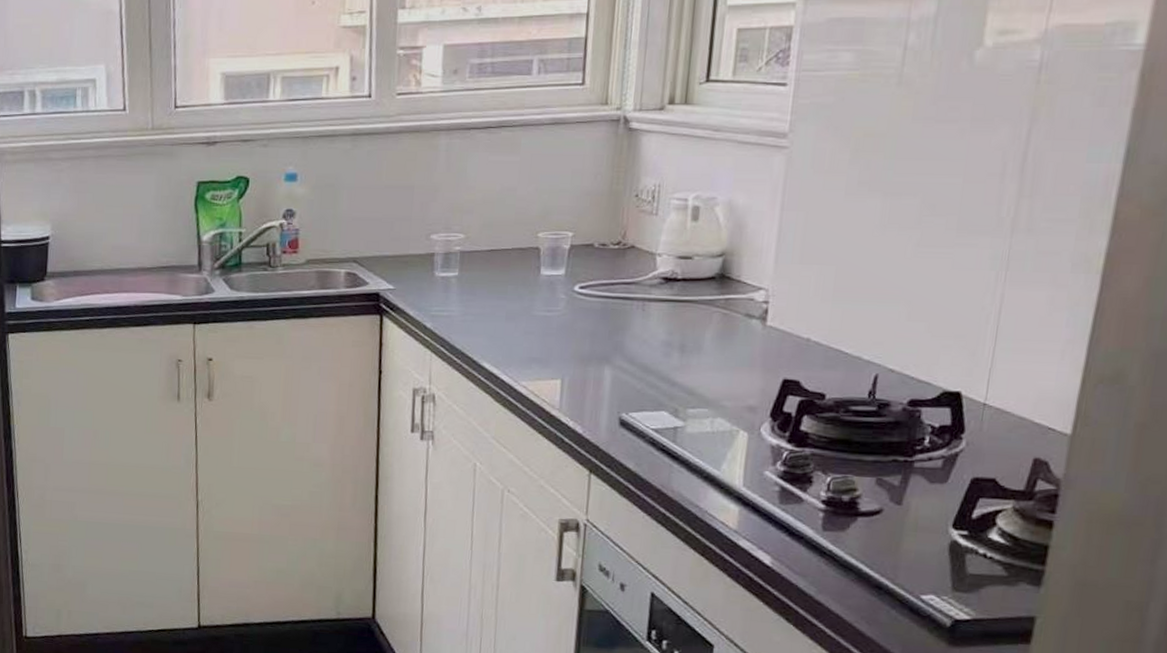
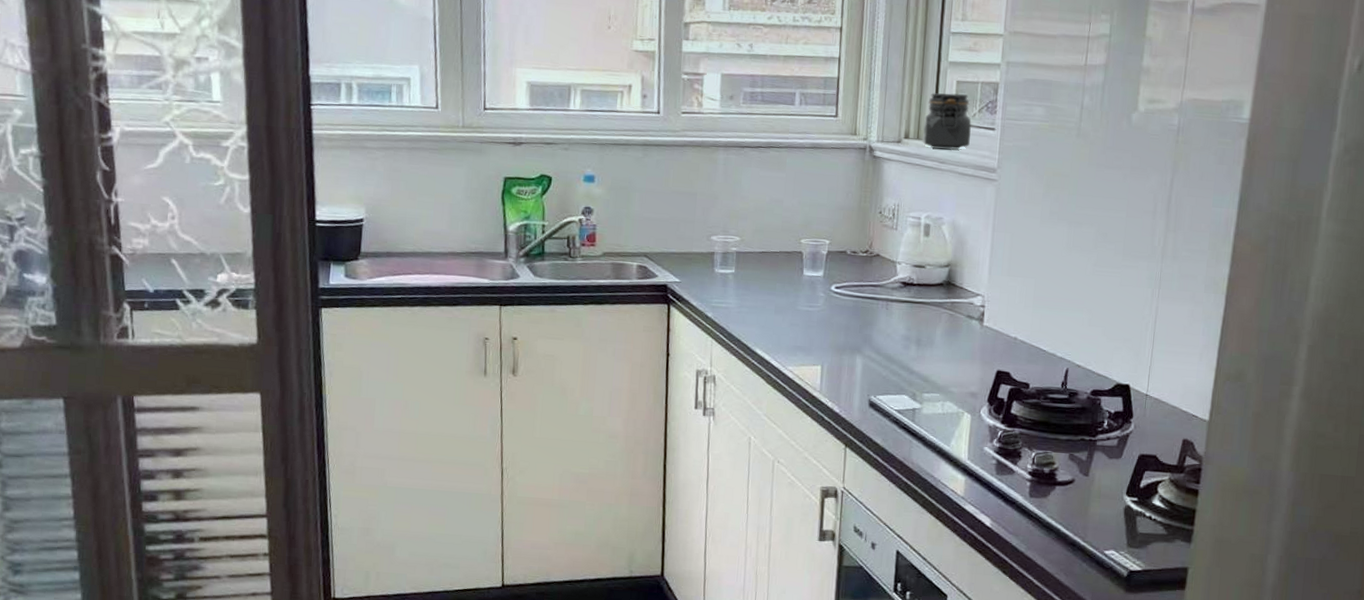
jar: none [691,44,756,114] -> present [922,92,972,150]

